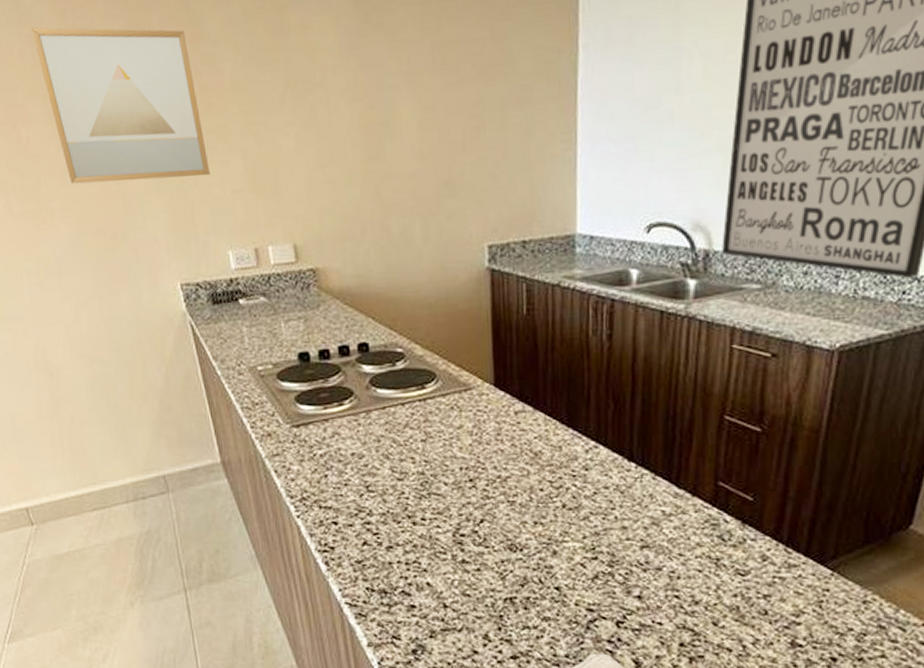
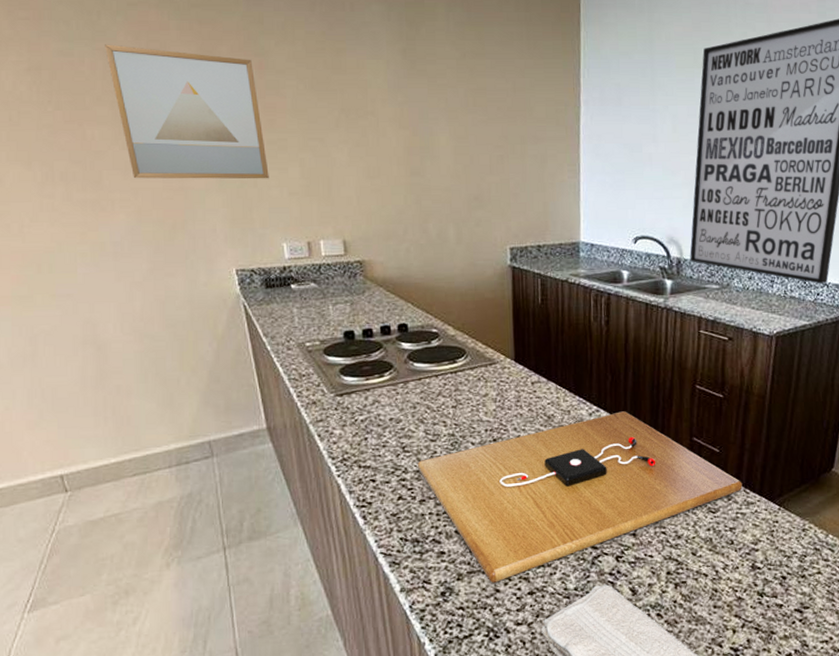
cutting board: none [383,448,783,644] -> present [417,411,743,584]

